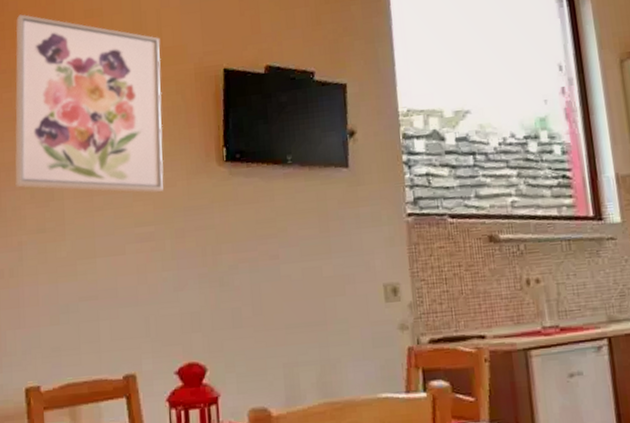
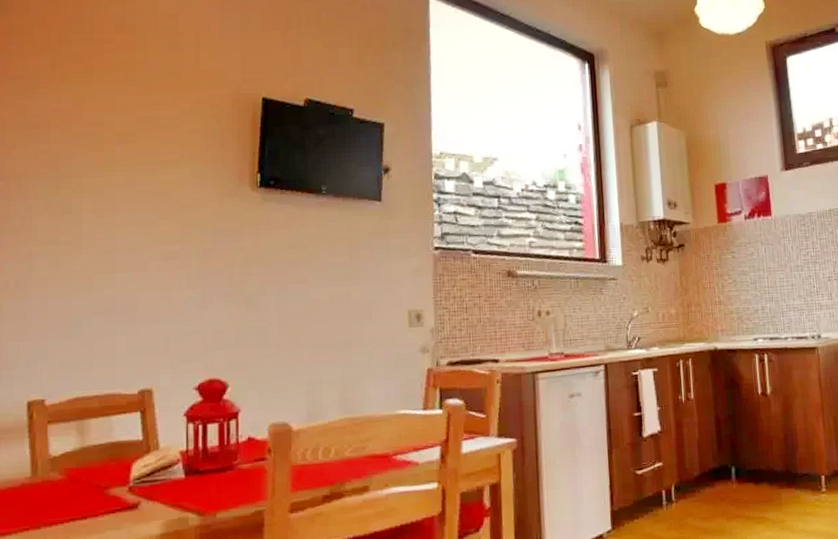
wall art: present [15,14,164,193] -> none [27,20,197,213]

